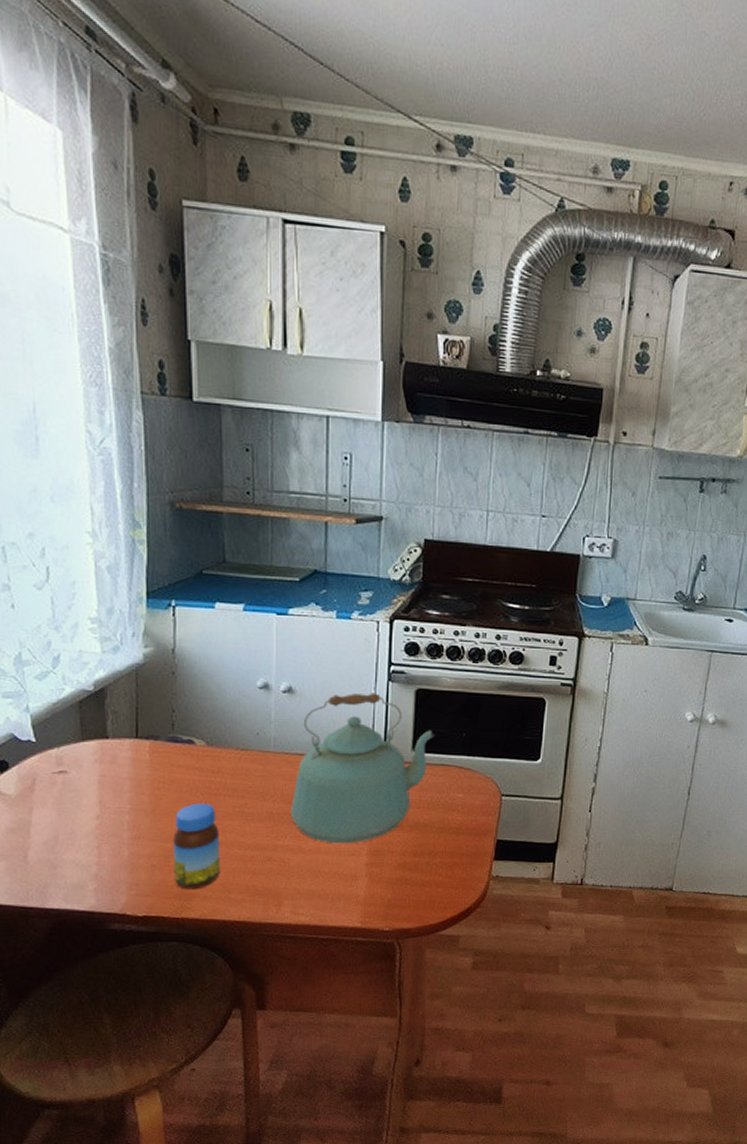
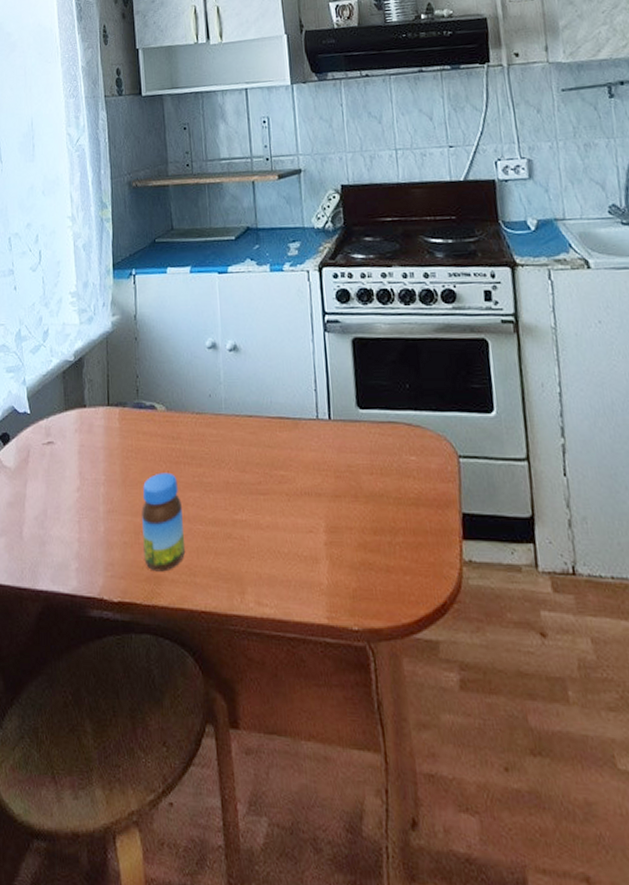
kettle: present [289,693,435,844] -> none [244,345,378,518]

